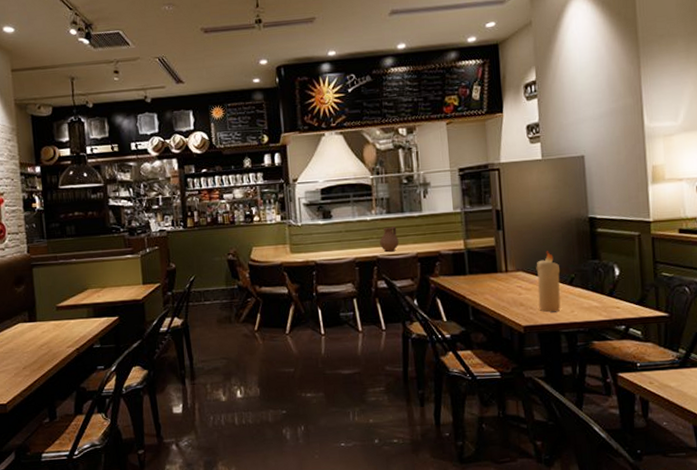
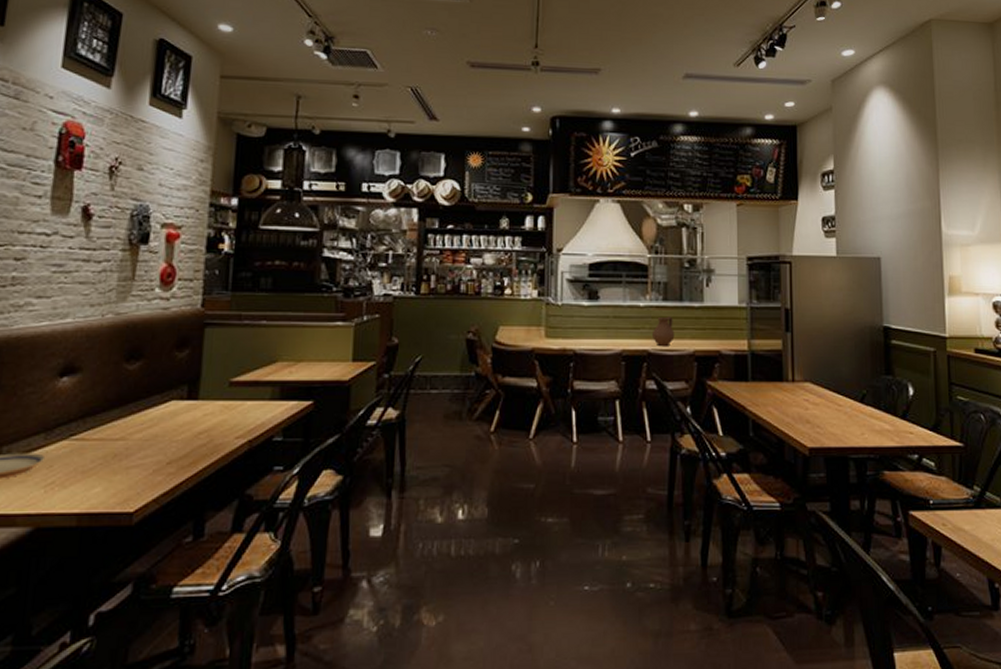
candle: present [536,251,561,312] -> none [825,361,852,432]

